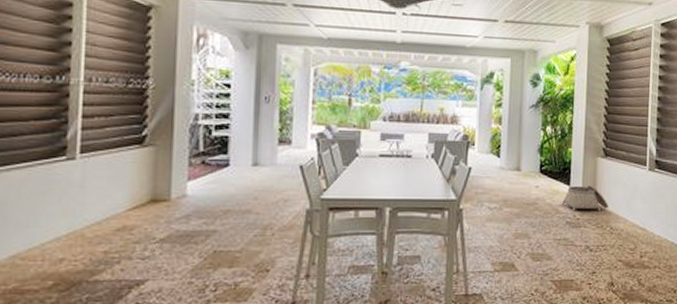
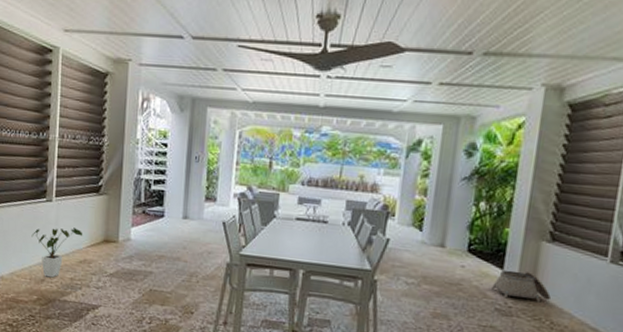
house plant: none [44,189,122,255] -> present [31,227,83,278]

